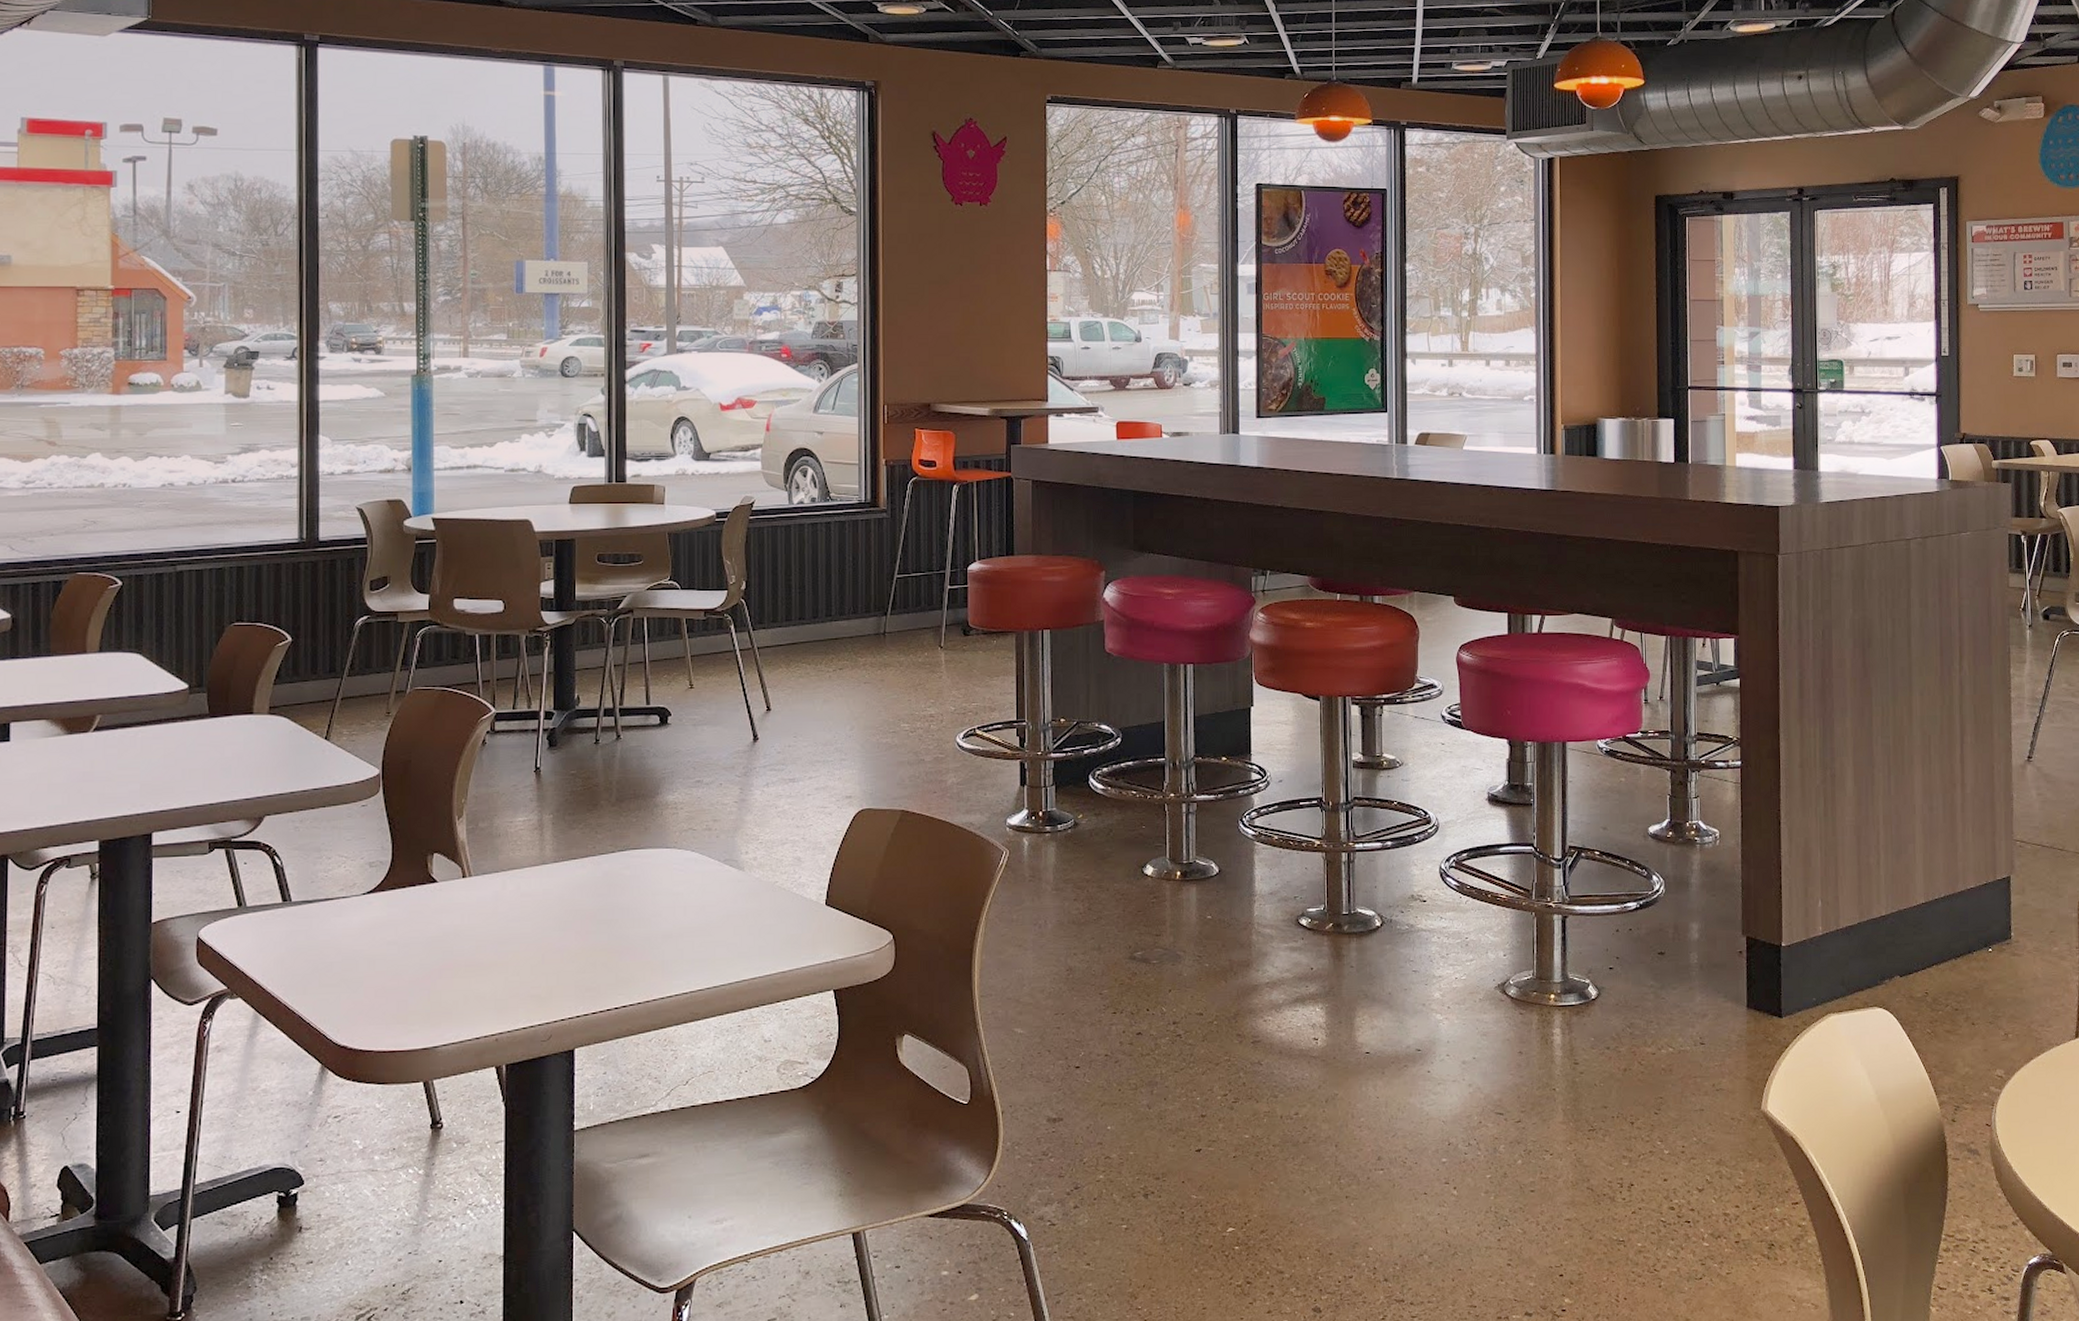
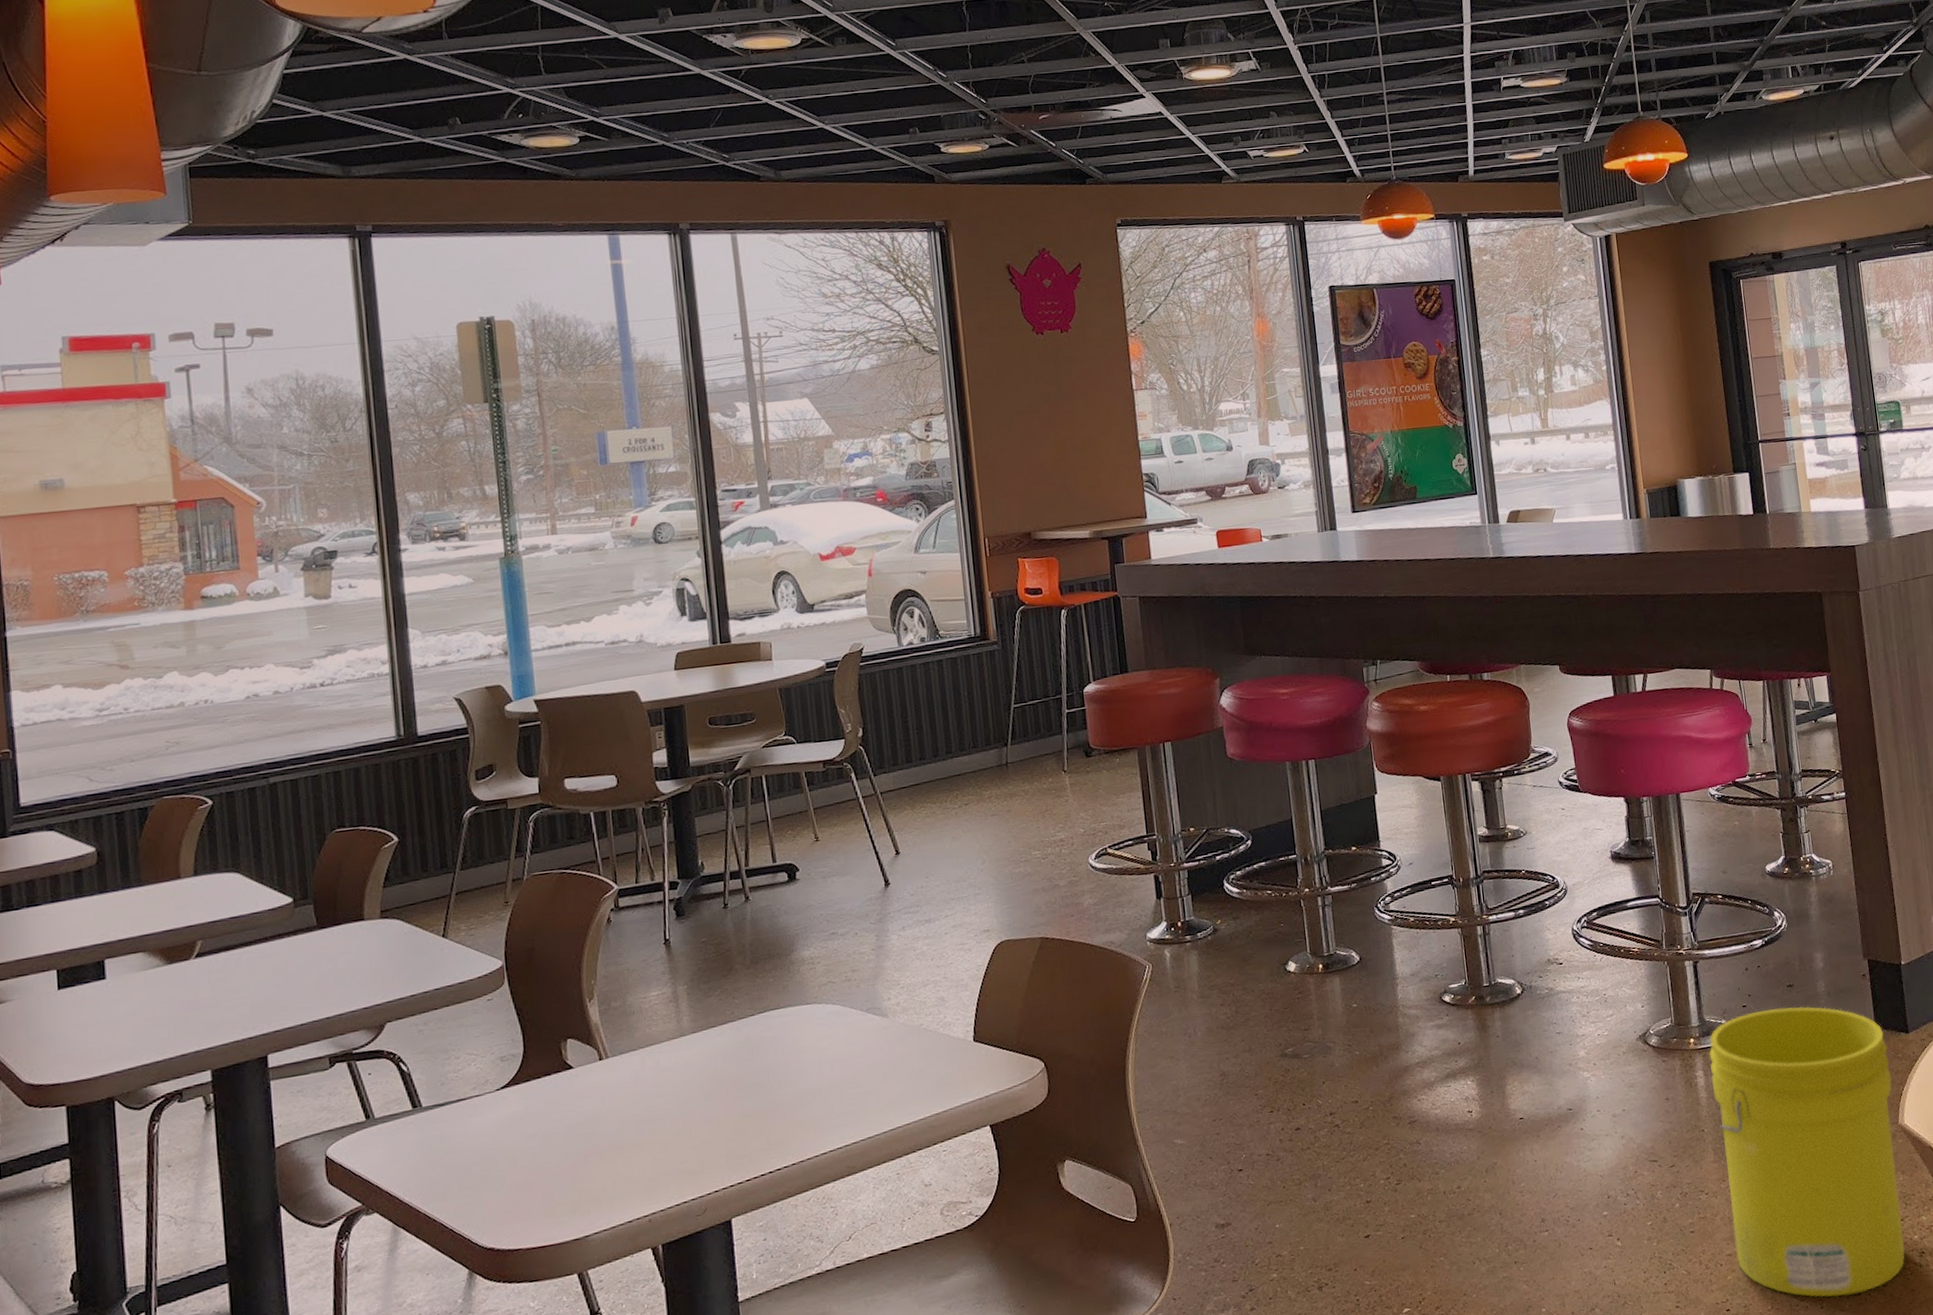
bucket: none [1568,975,1758,1278] -> present [1709,1006,1906,1298]

